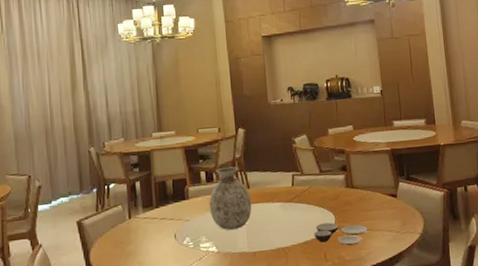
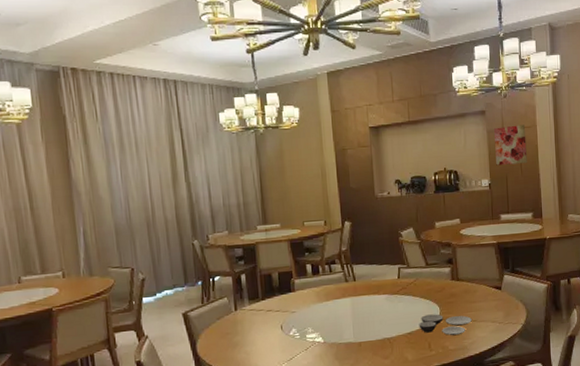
vase: present [209,166,252,230] -> none [315,259,358,321]
wall art: none [383,32,418,73] -> present [493,124,527,166]

